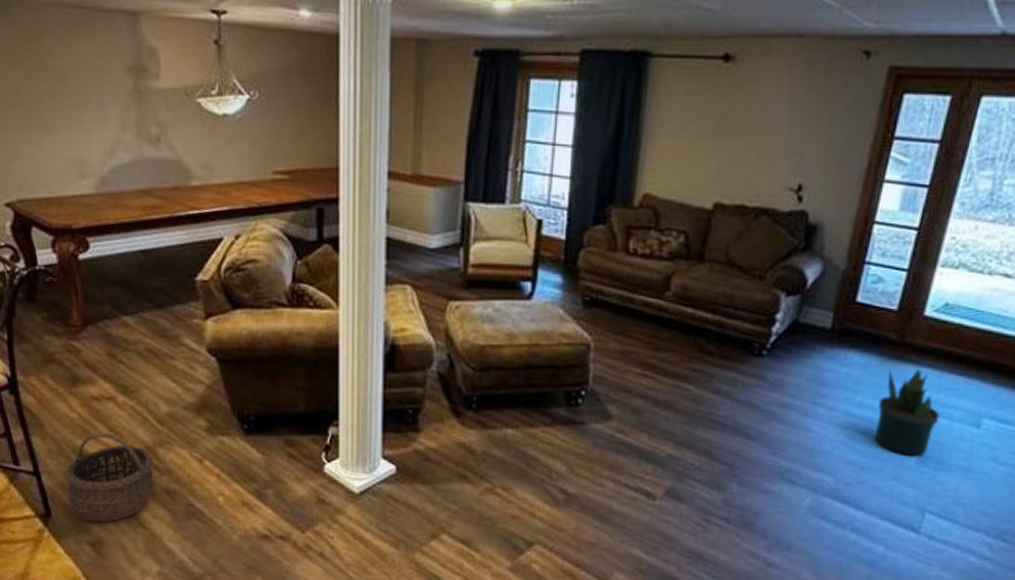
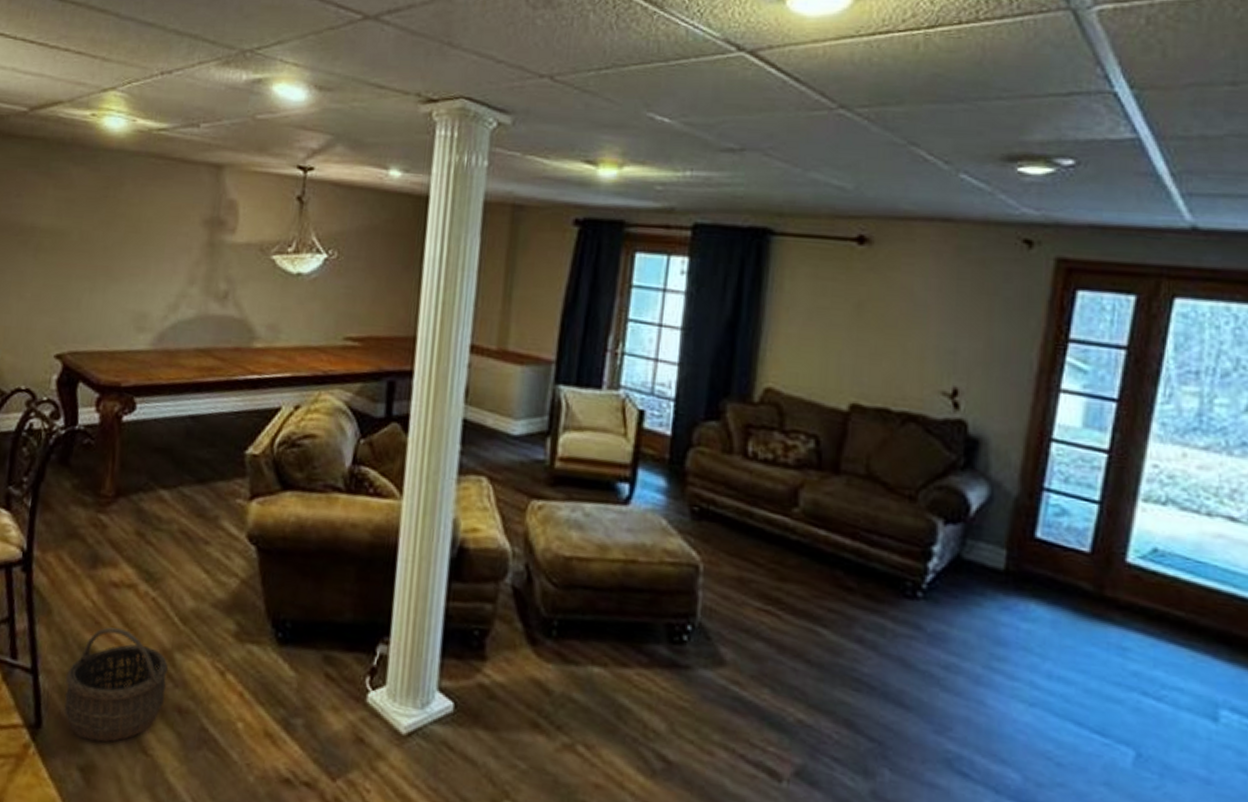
planter: present [874,368,940,456] -> none [1072,631,1160,755]

